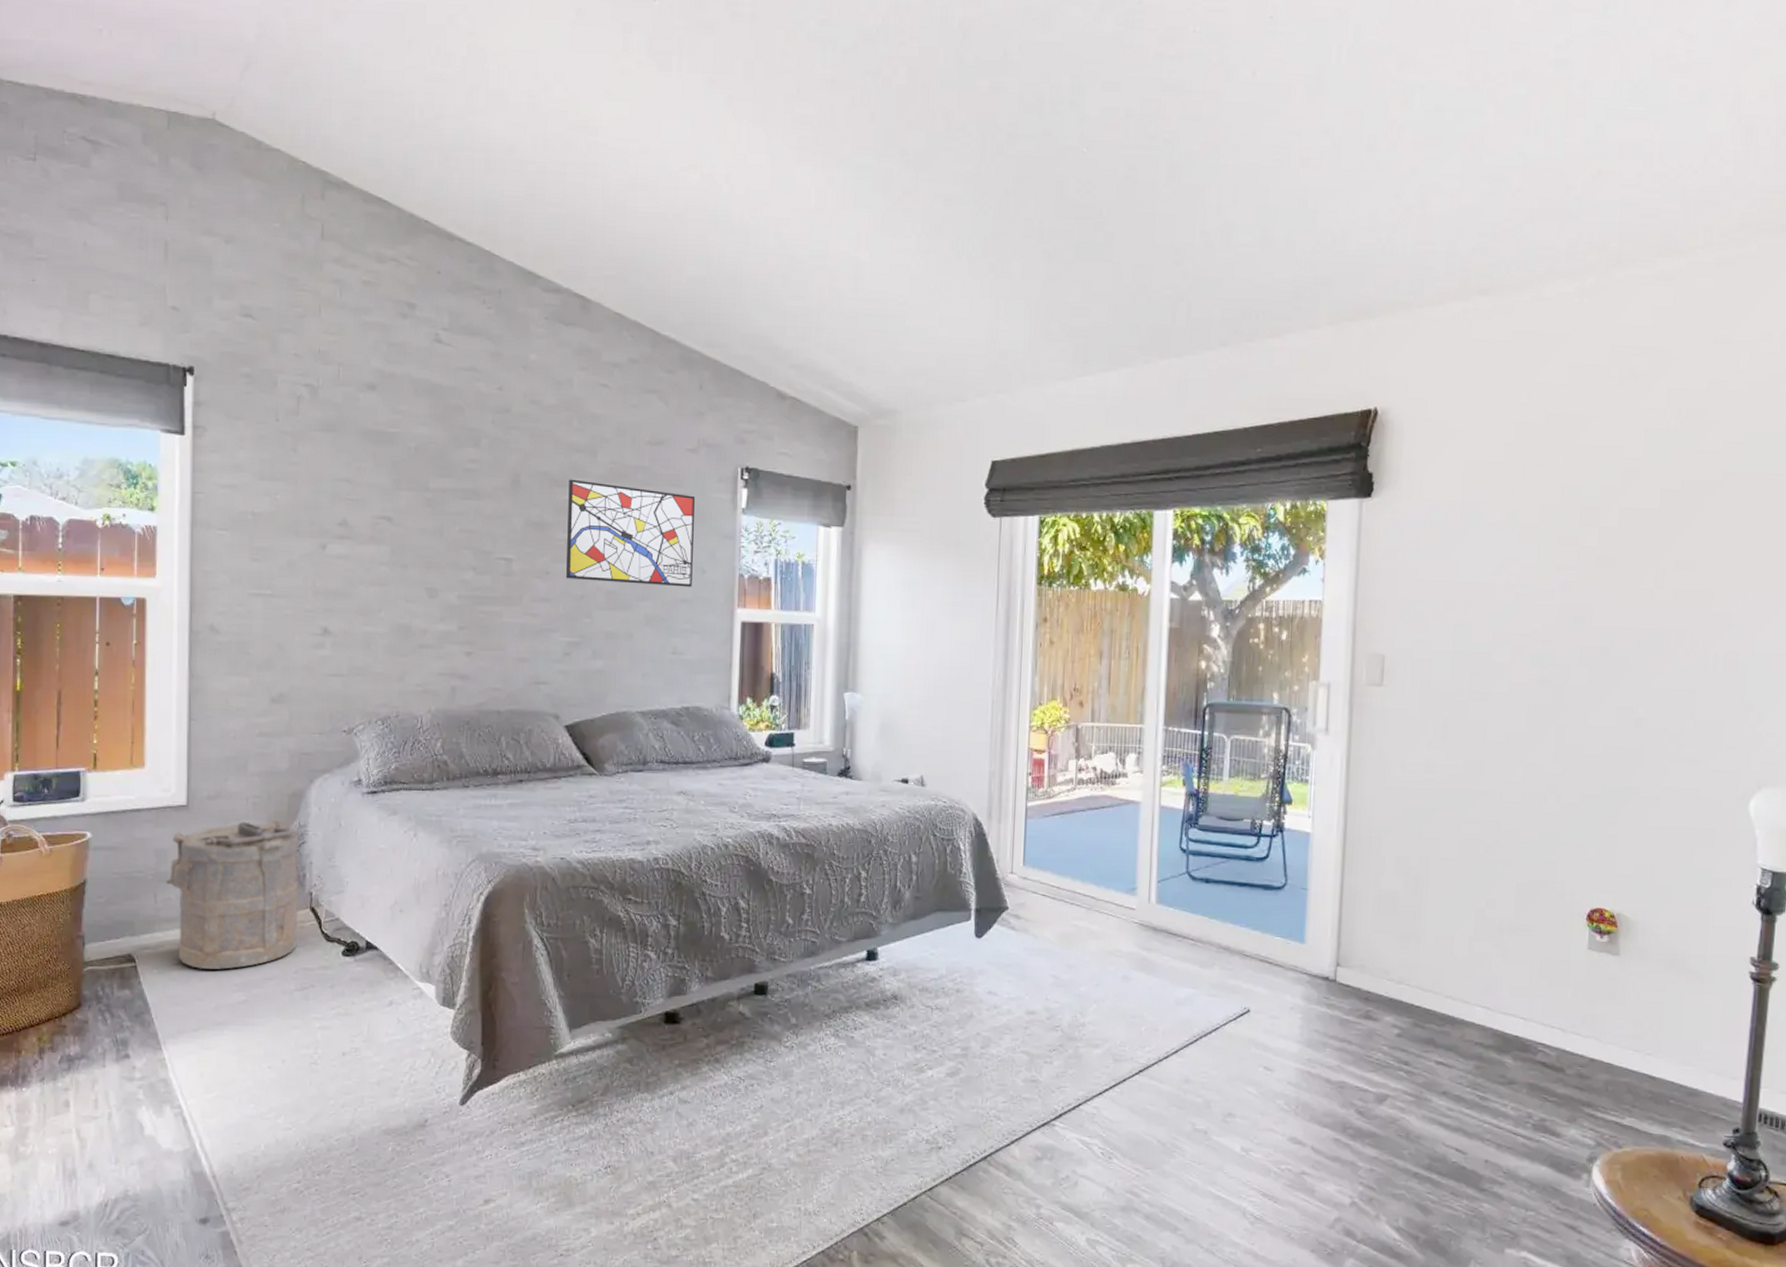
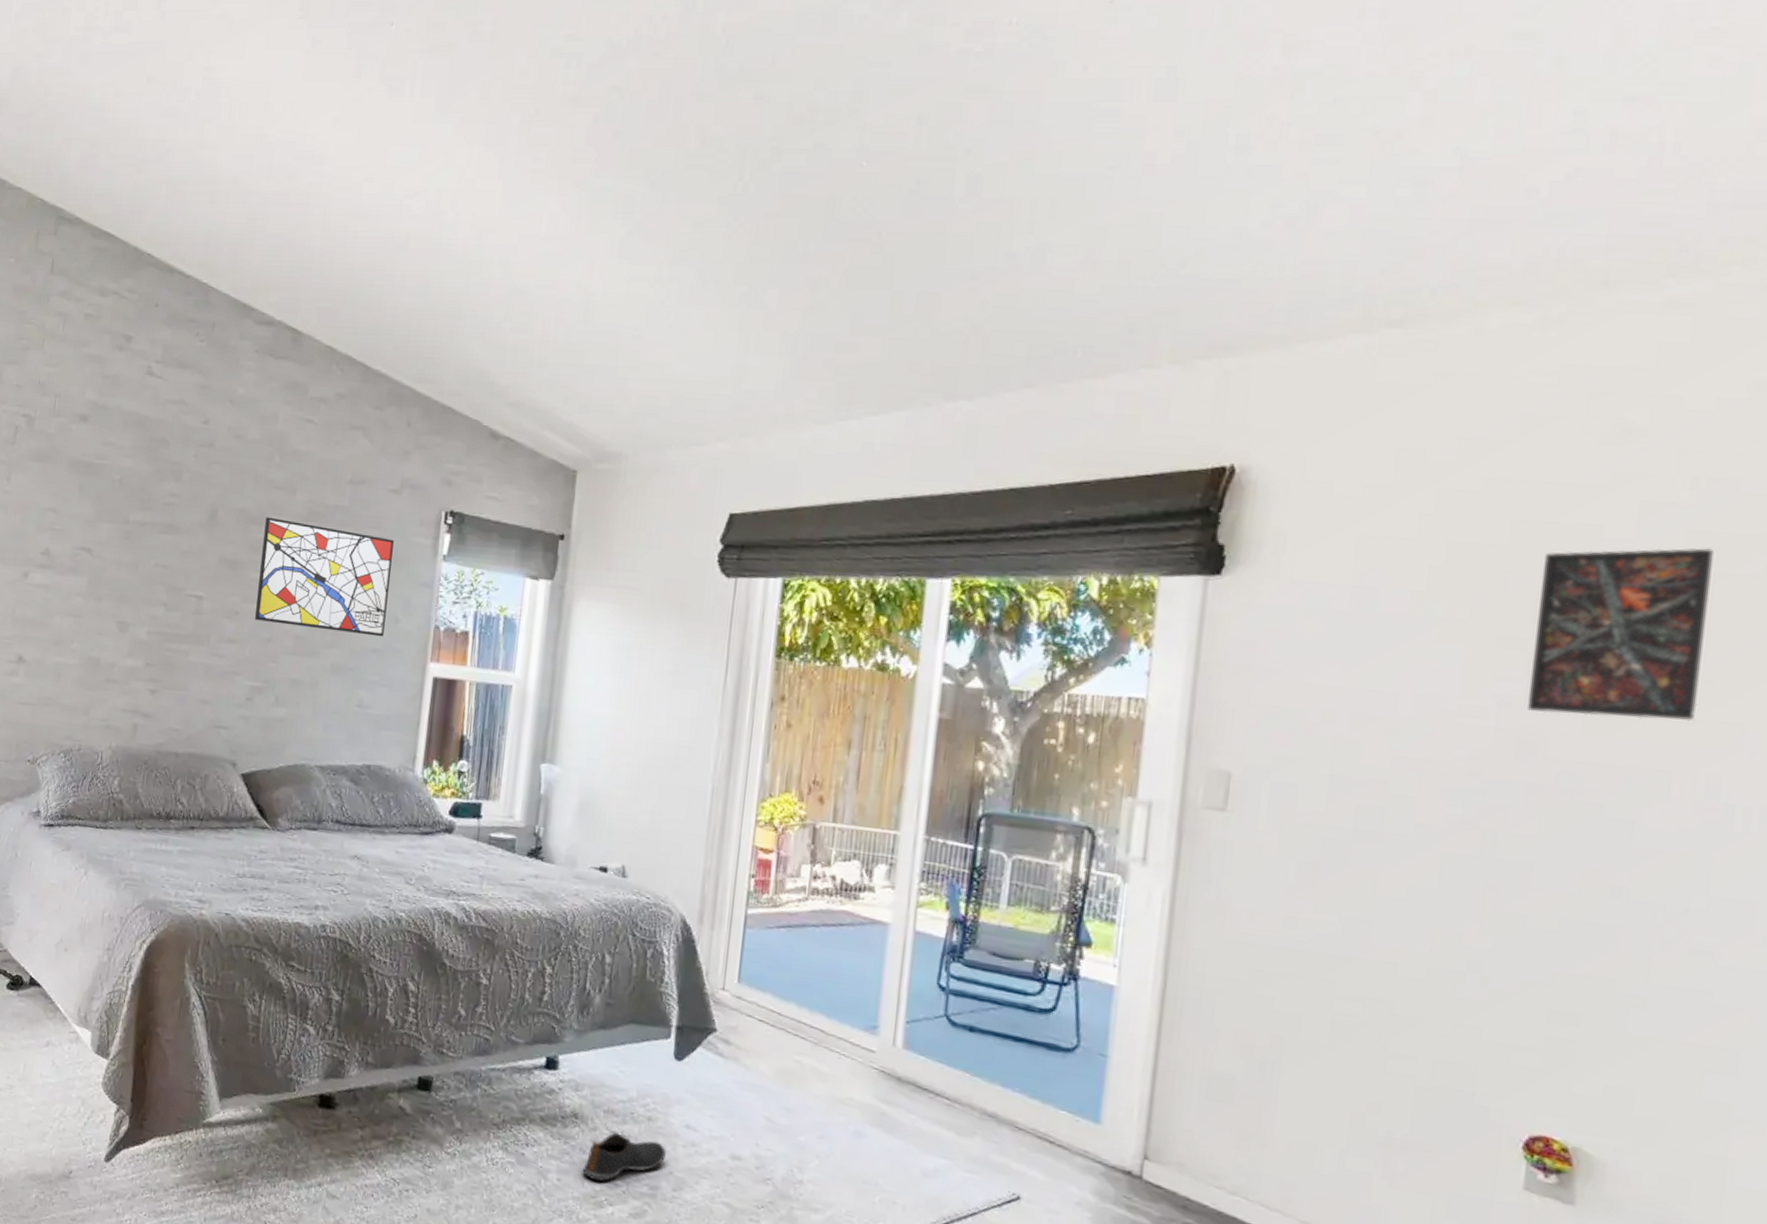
shoe: none [904,1006,973,1051] -> present [582,1132,666,1182]
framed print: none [1580,462,1691,593] -> present [1528,547,1714,722]

